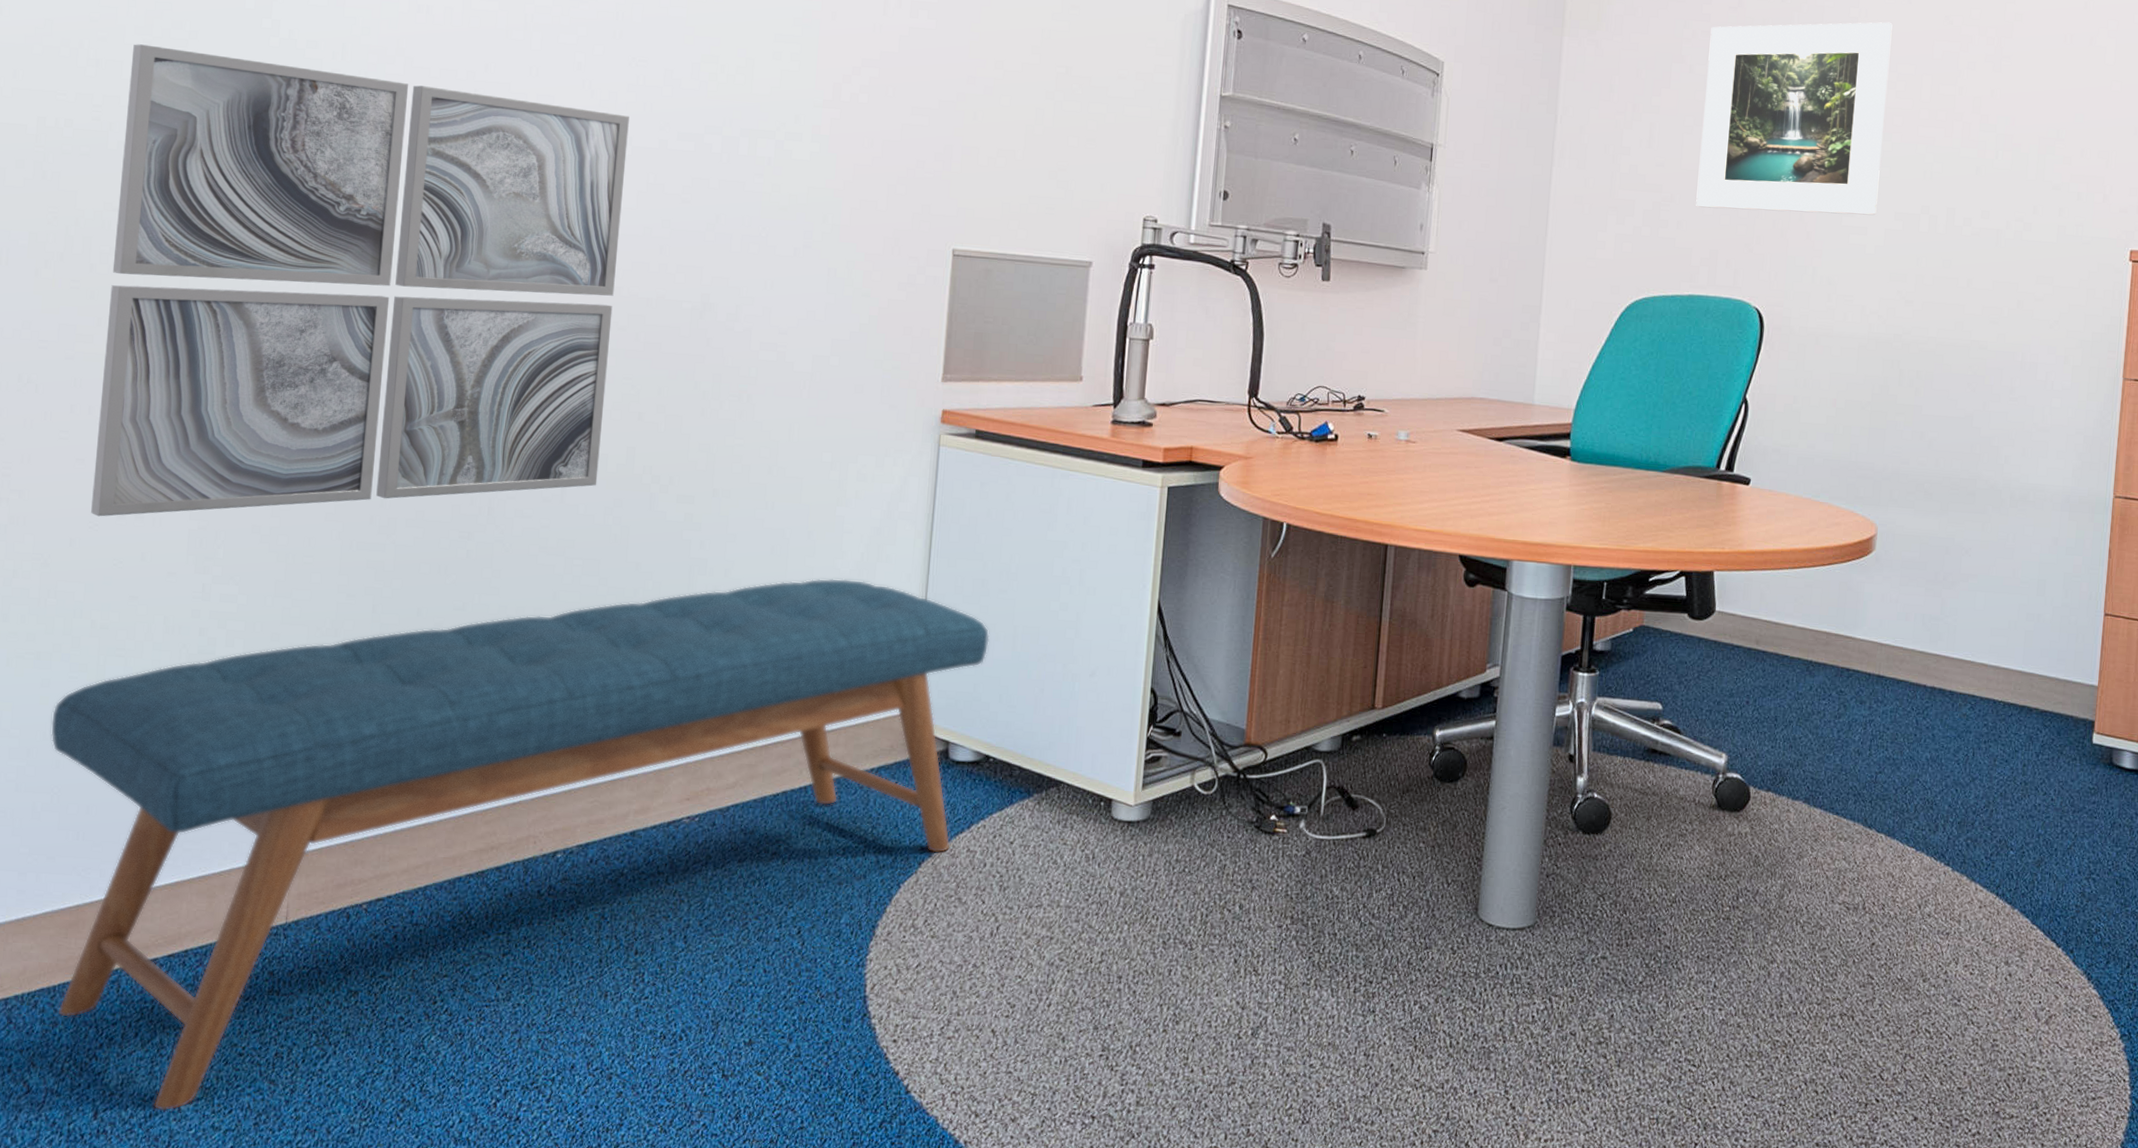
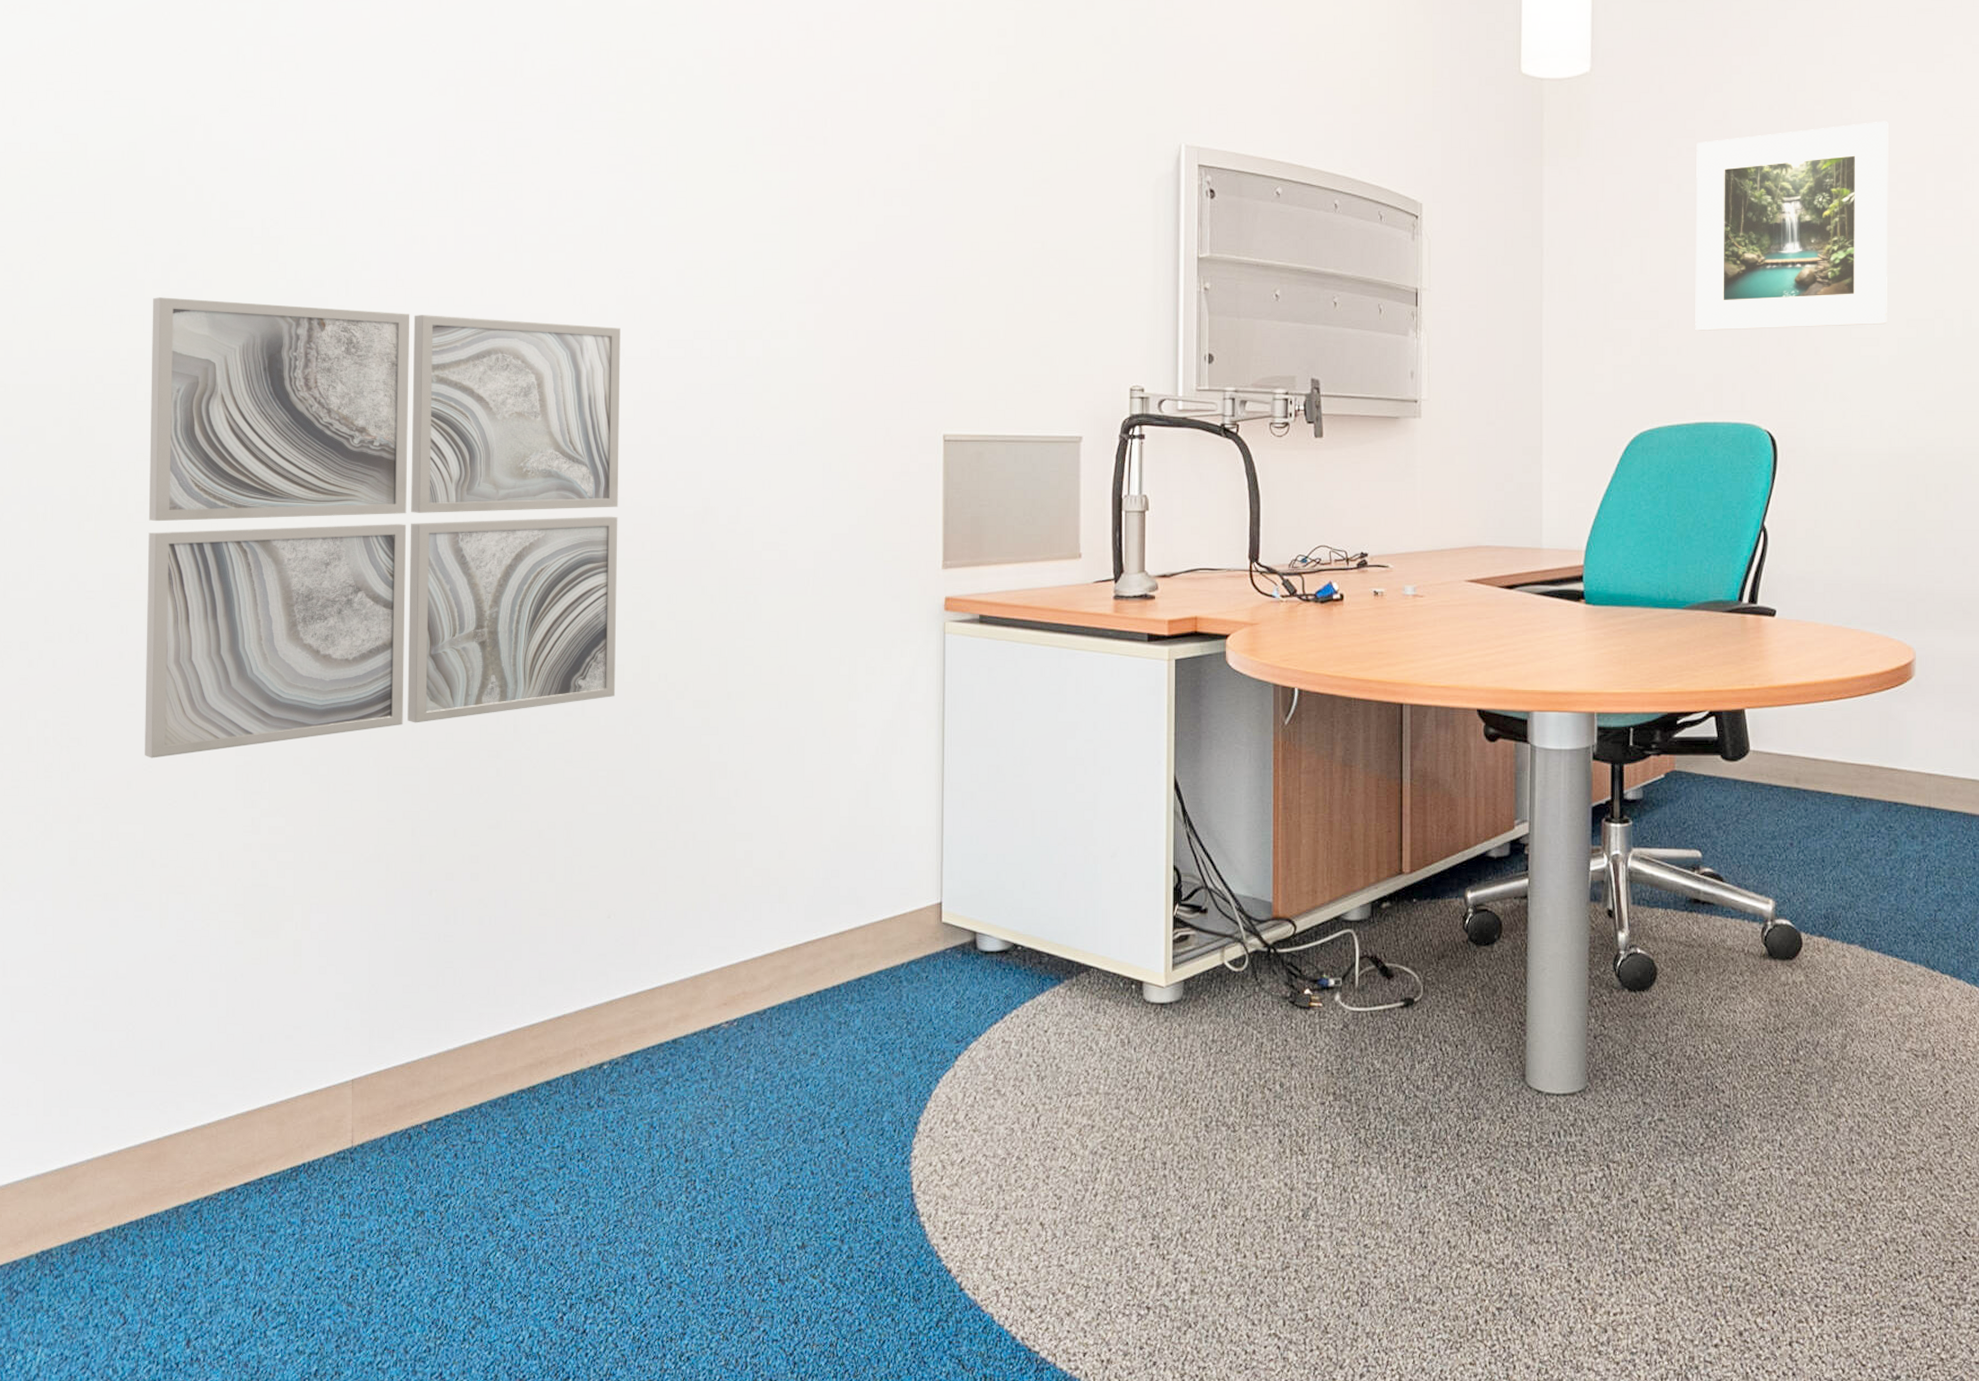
bench: present [50,578,990,1111] -> none [121,773,1008,1337]

